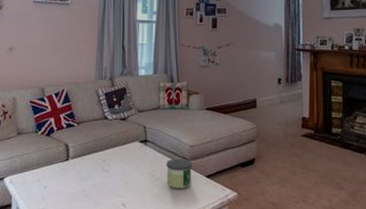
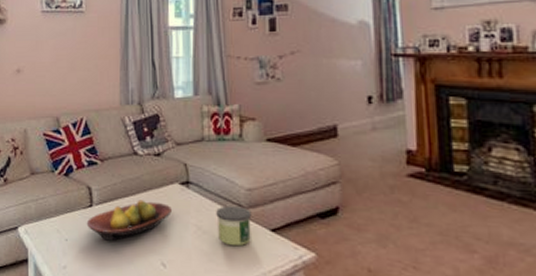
fruit bowl: none [63,154,132,187] -> present [86,199,172,241]

